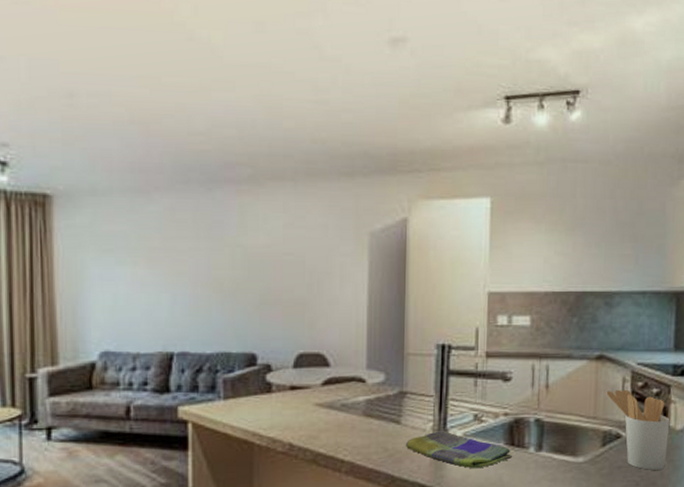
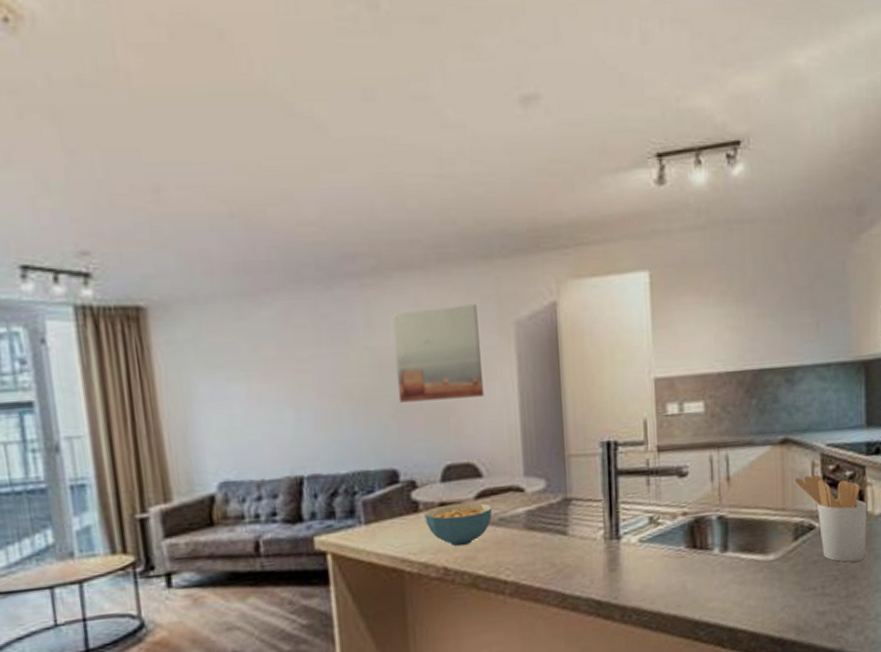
wall art: none [262,214,338,296] -> present [391,304,485,403]
cereal bowl: none [276,388,335,426] -> present [424,502,492,547]
dish towel: present [405,429,513,469] -> none [574,537,696,578]

